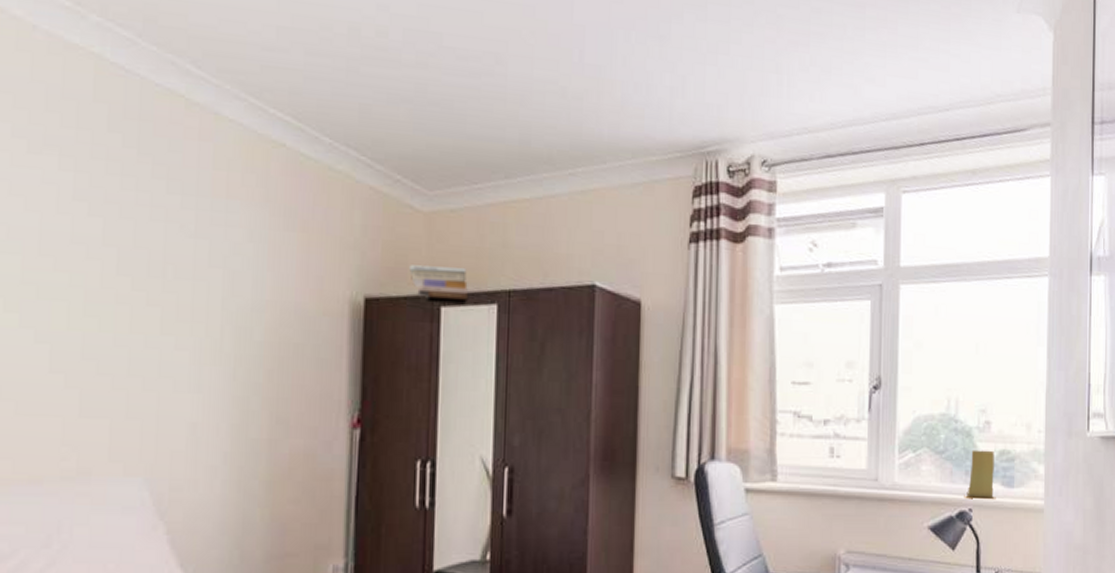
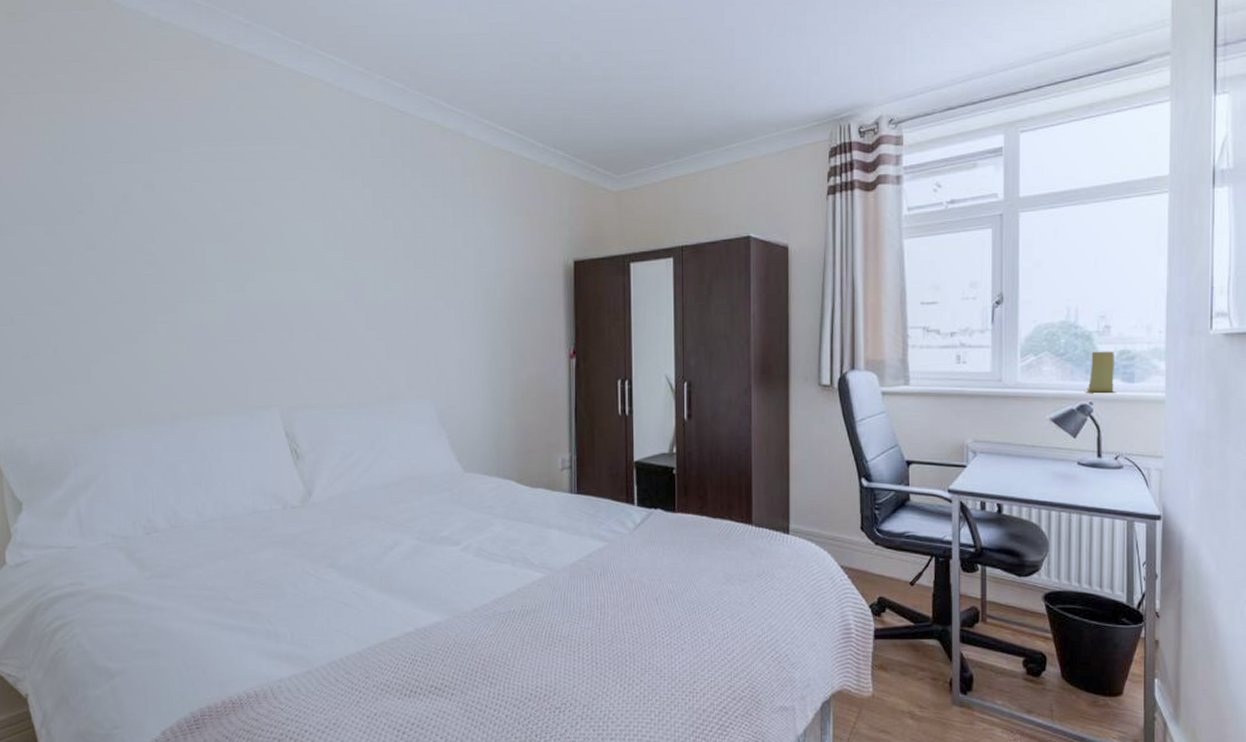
books: present [409,265,469,305] -> none [605,232,651,261]

